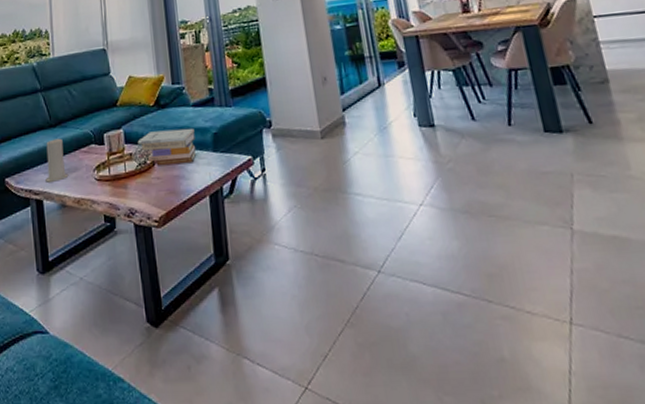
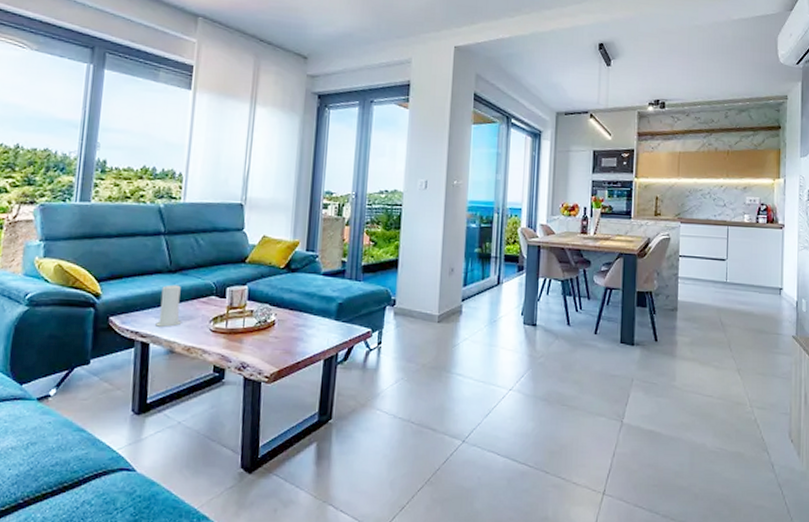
books: present [137,128,197,166] -> none [261,292,321,328]

